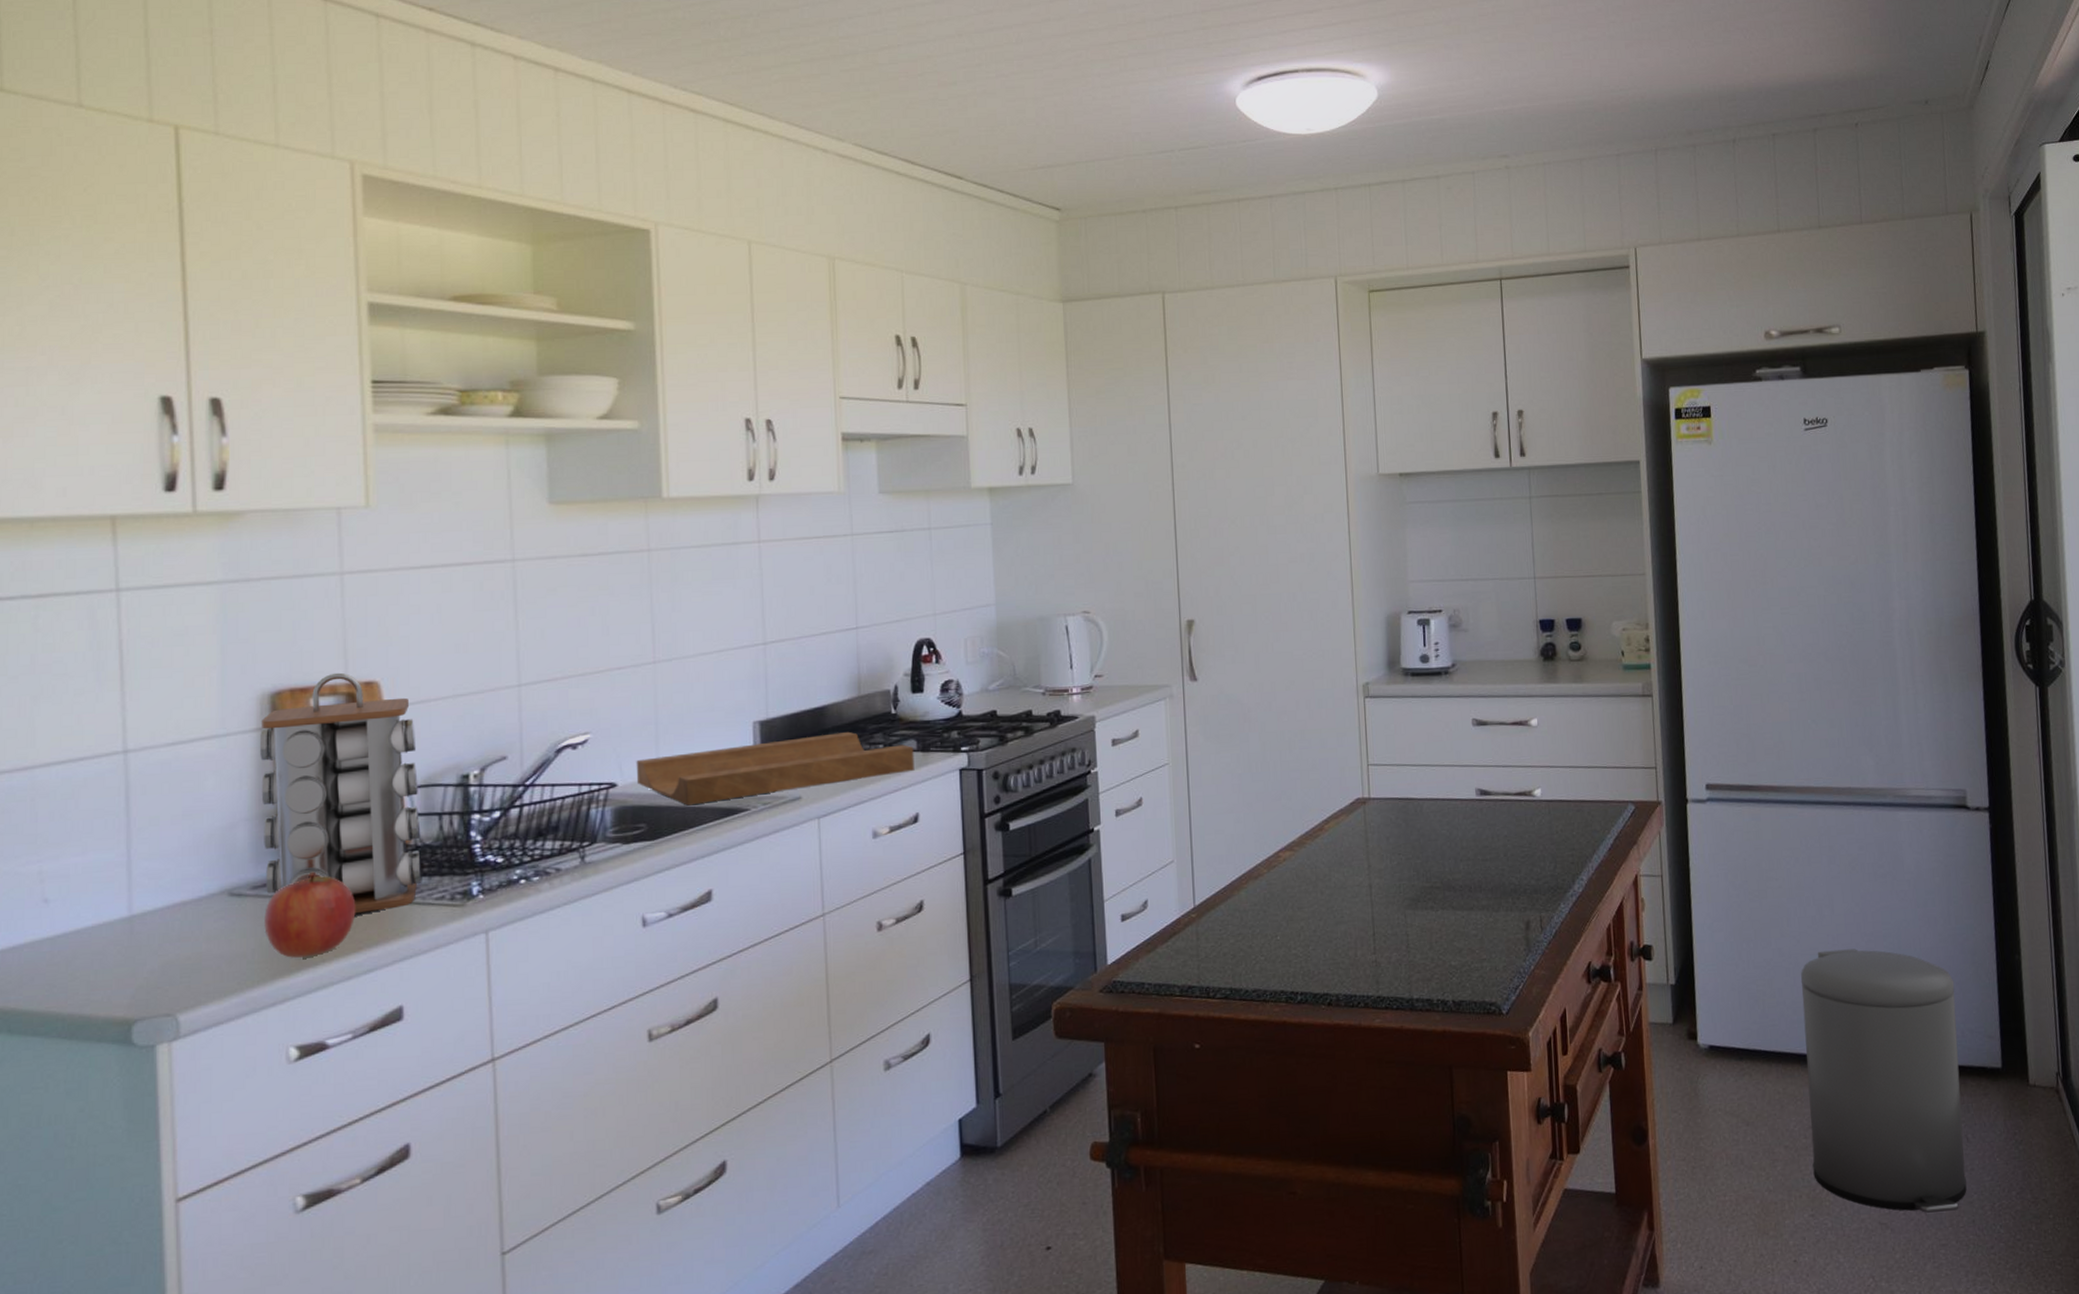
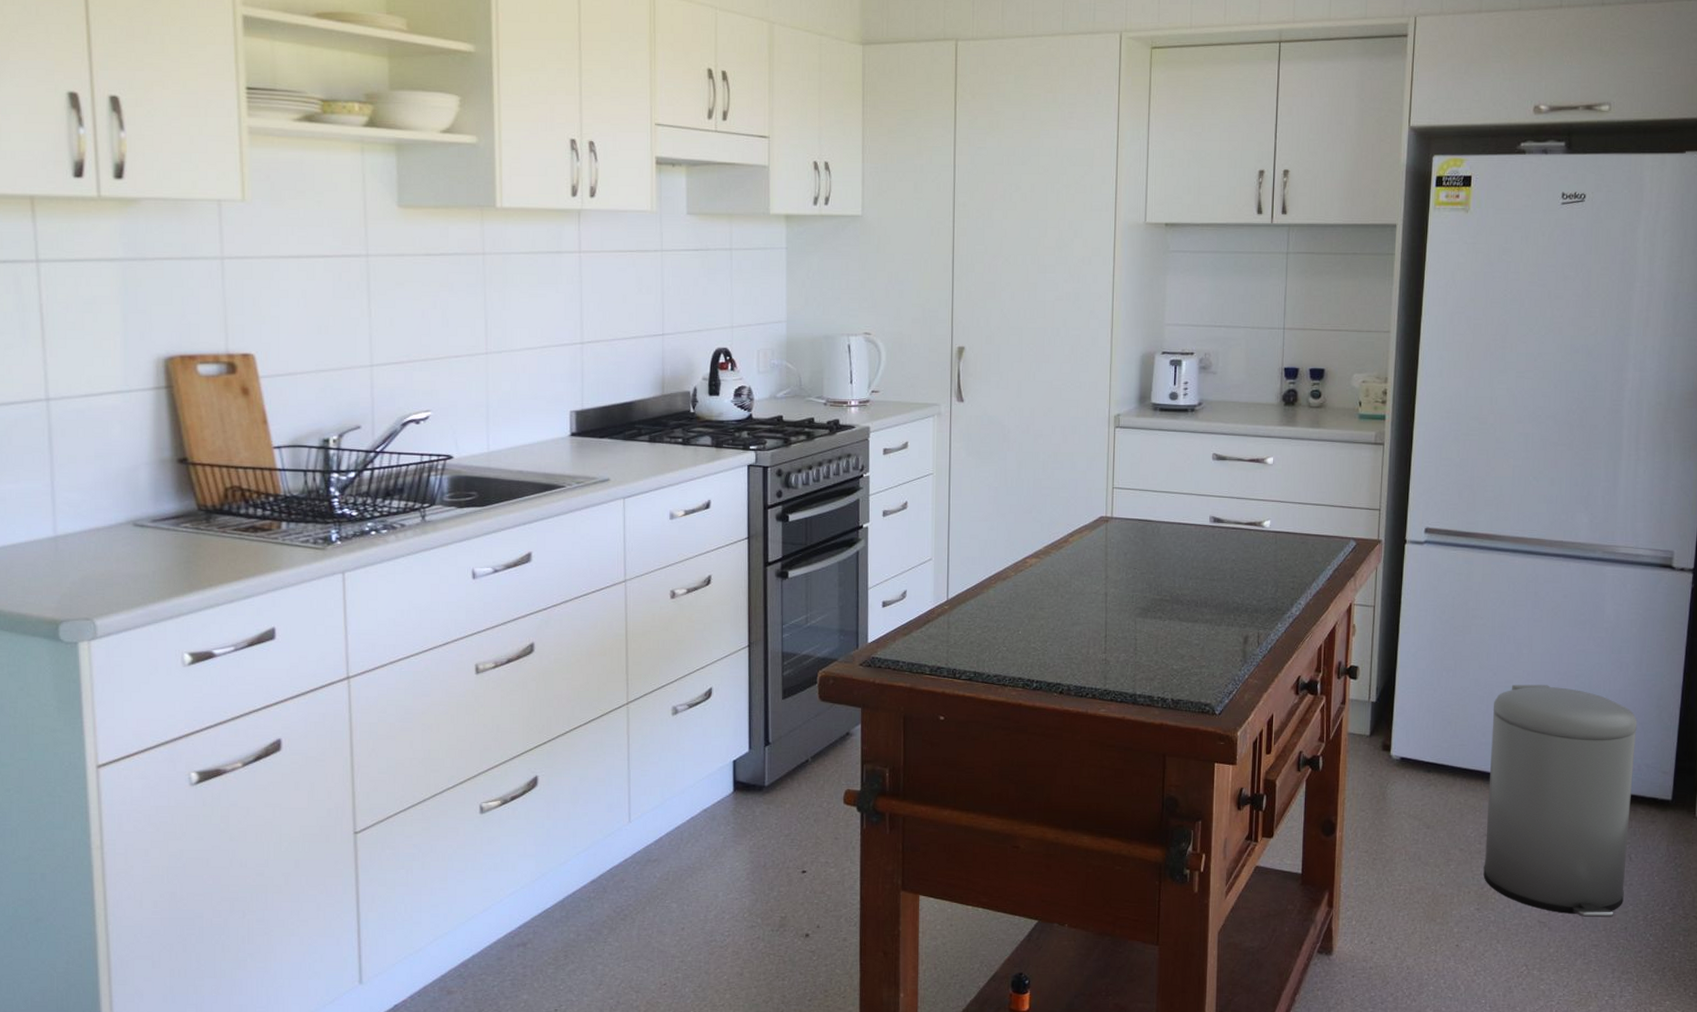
spice rack: present [259,672,422,916] -> none [156,344,290,551]
fruit: present [264,872,356,958] -> none [162,512,236,581]
cutting board: present [636,731,915,806] -> none [469,425,709,479]

